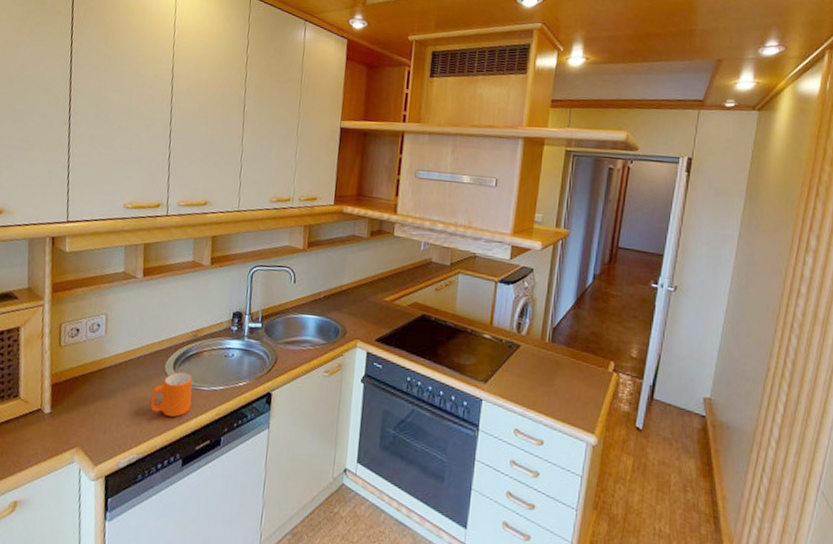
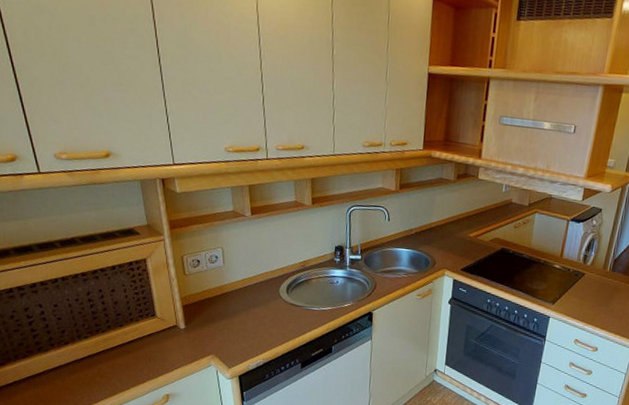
mug: present [150,372,193,417] -> none [269,296,305,331]

